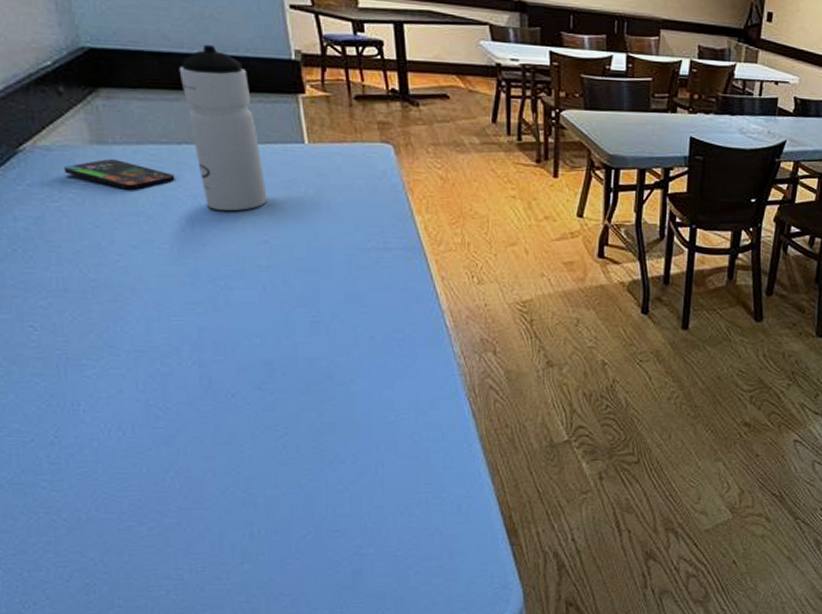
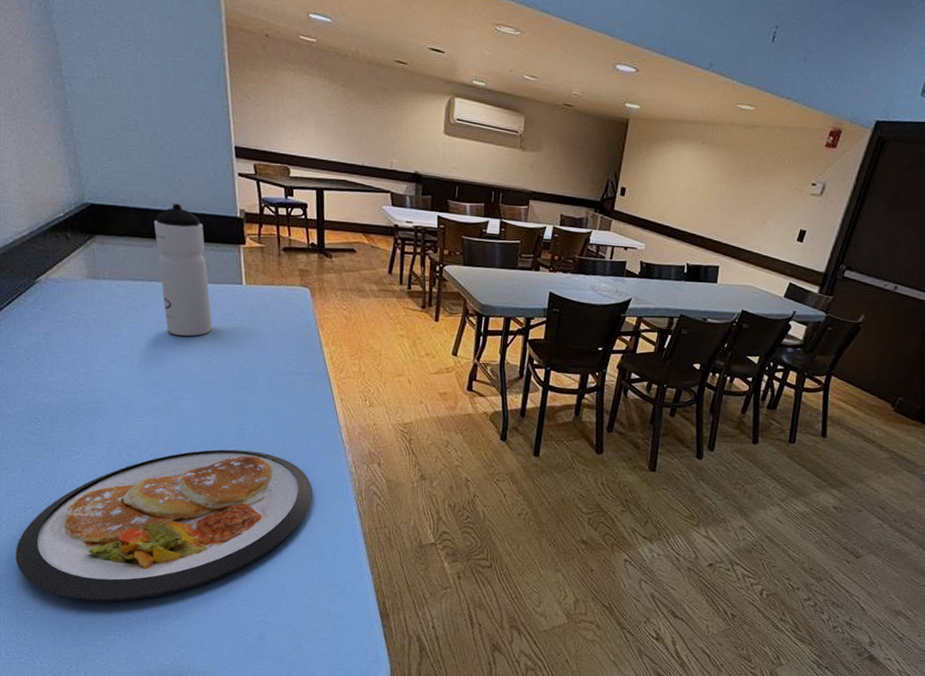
dish: none [13,348,412,552] -> present [16,449,313,602]
smartphone: present [63,159,175,190] -> none [67,291,146,316]

